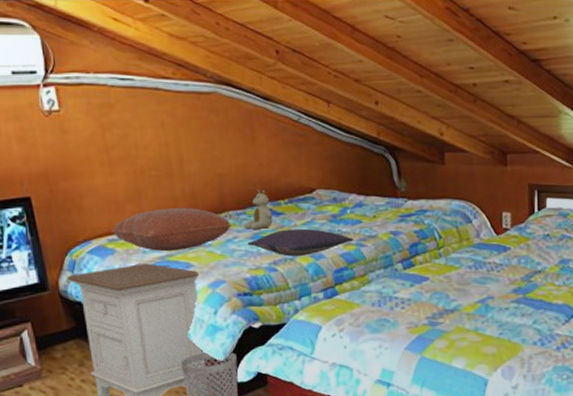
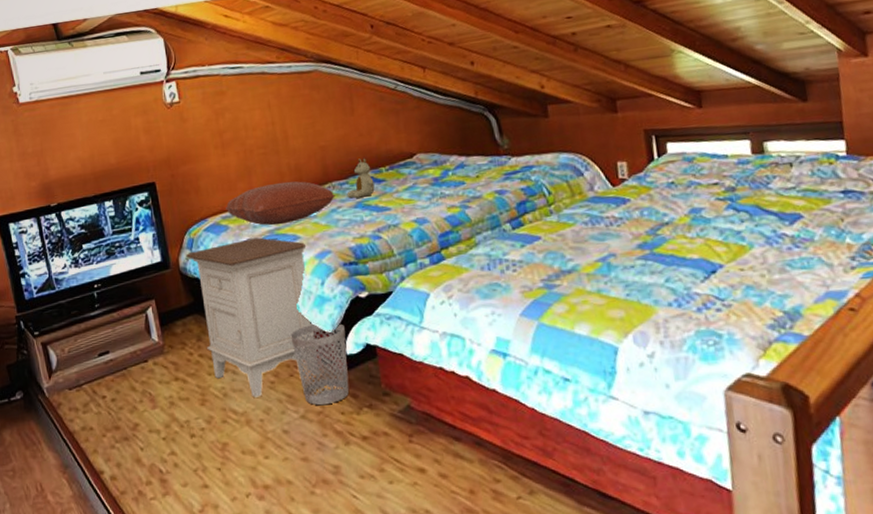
pillow: present [247,228,354,257] -> none [351,193,458,223]

